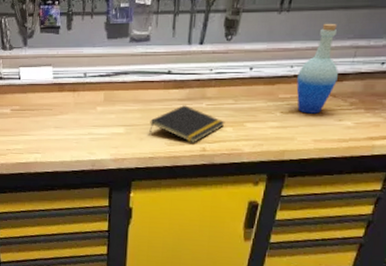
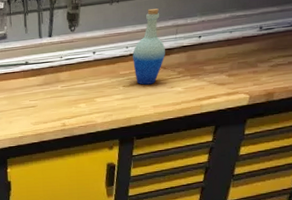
notepad: present [149,105,225,143] -> none [16,89,79,121]

